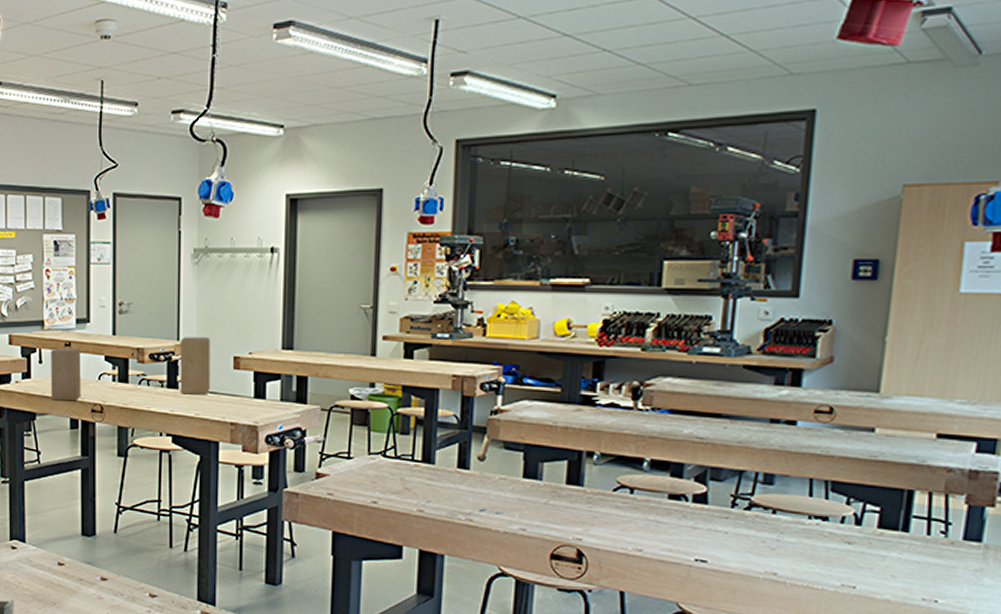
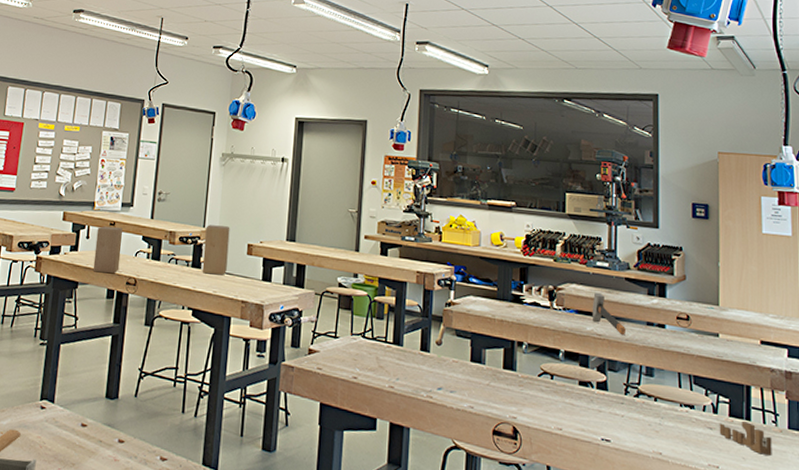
hammer: none [692,386,739,437] -> present [592,292,625,336]
wooden blocks: none [861,533,937,573] -> present [719,421,772,457]

